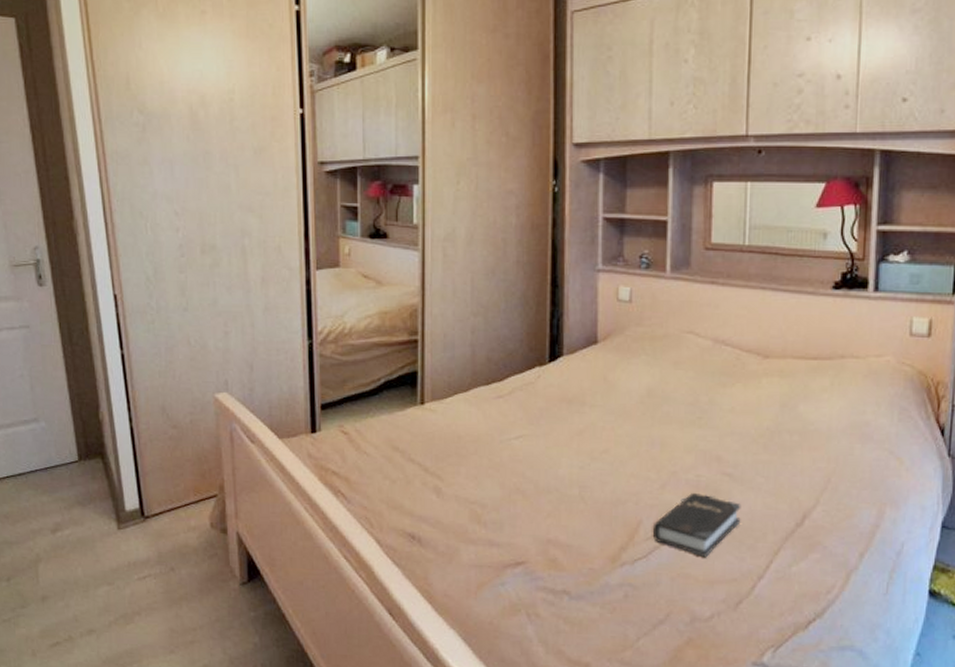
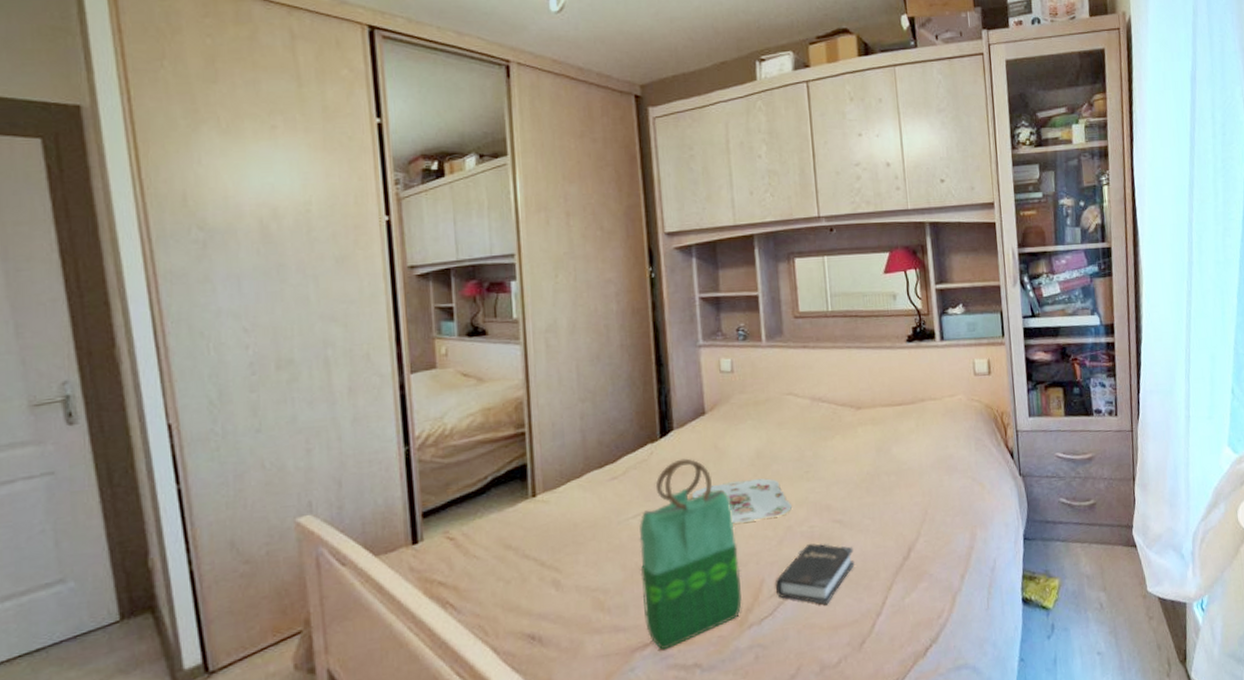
tote bag: none [518,386,618,572] -> present [639,458,742,650]
serving tray: none [575,416,680,462] -> present [691,478,793,524]

